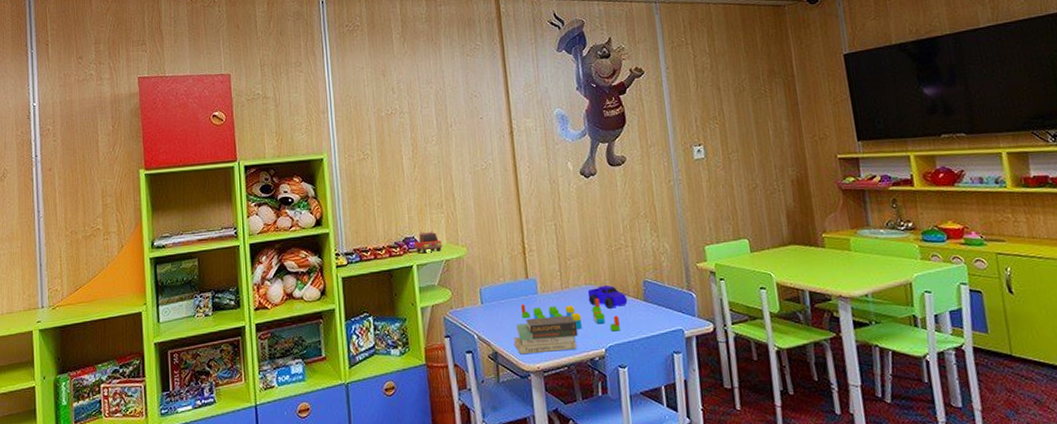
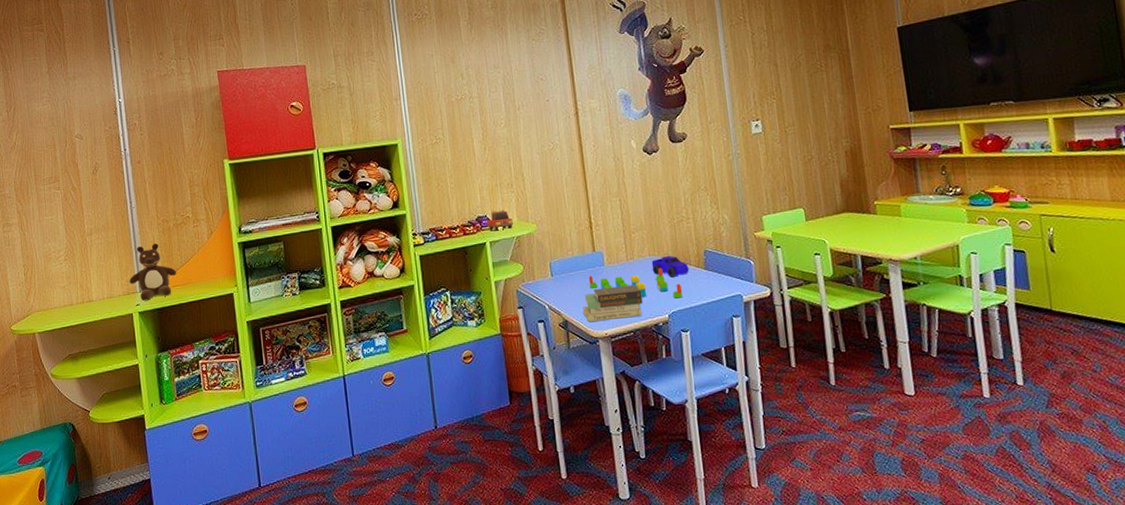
stuffed animal: none [32,256,83,317] -> present [129,243,177,301]

